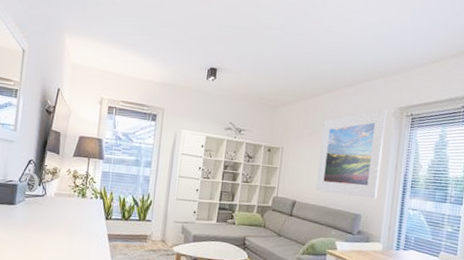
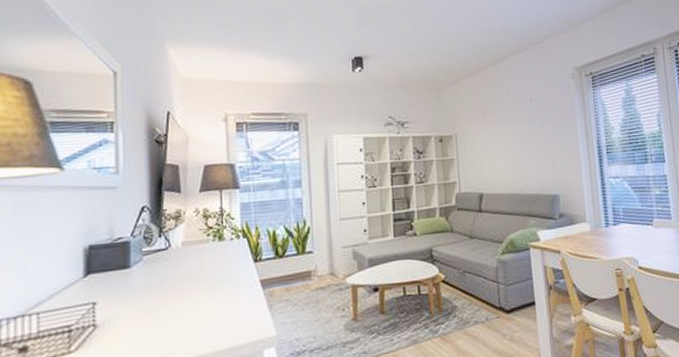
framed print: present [315,109,387,199] -> none [497,72,573,178]

